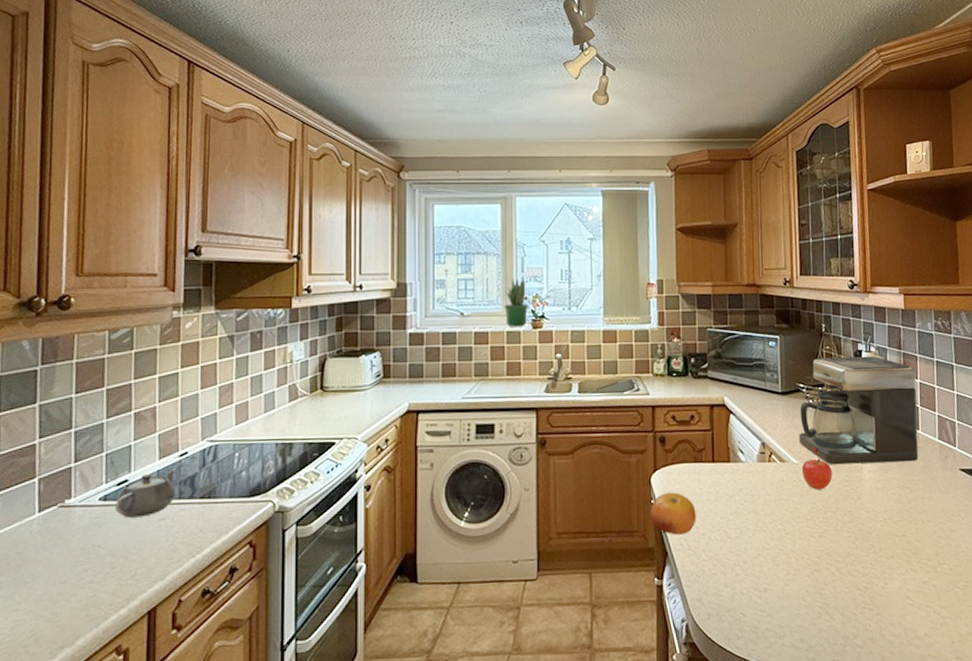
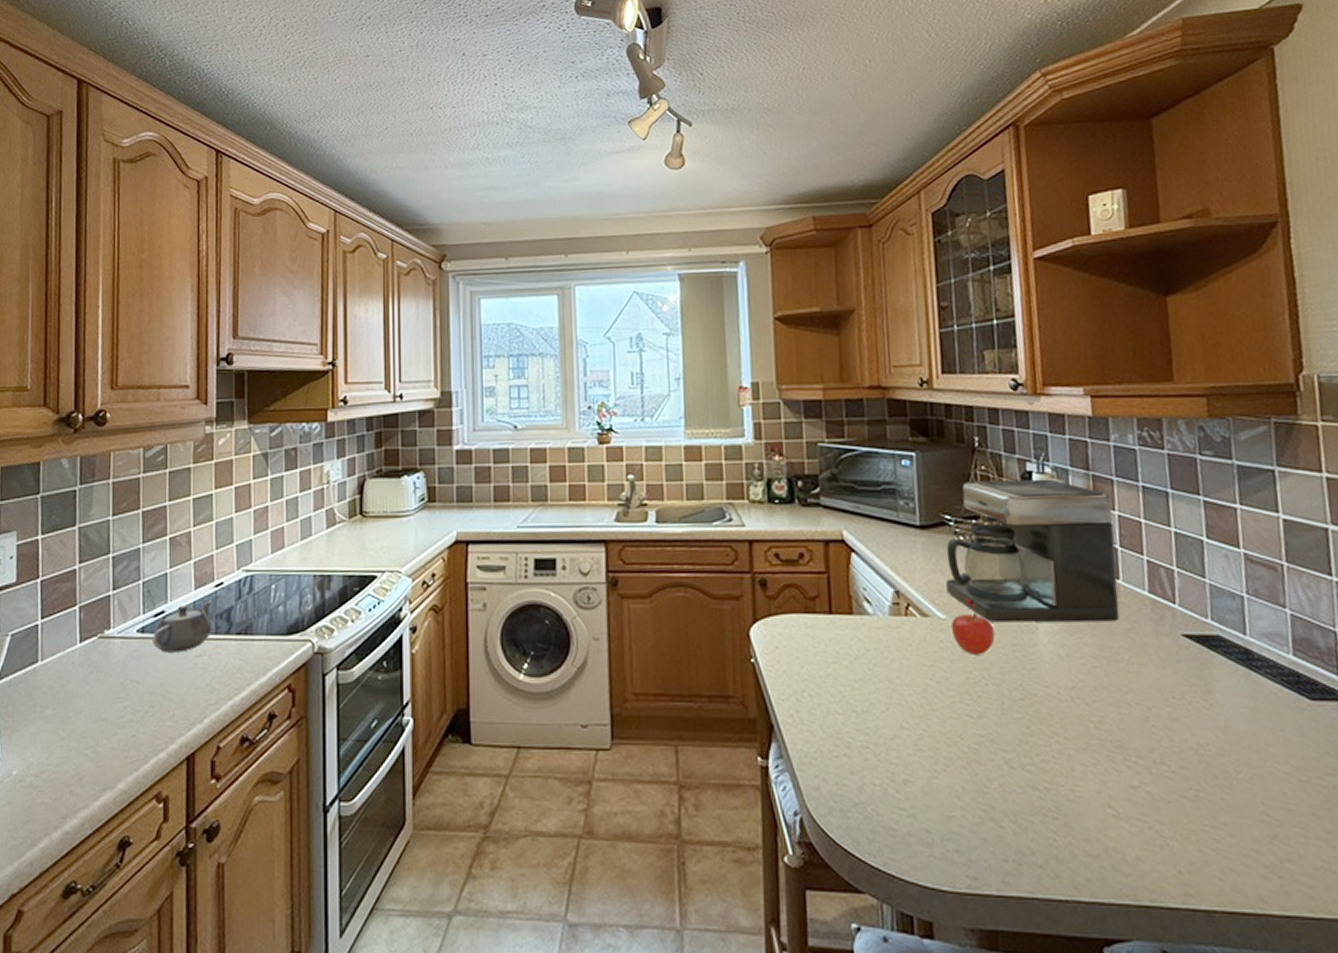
planter: present [504,278,529,328] -> none [564,383,594,443]
fruit: present [649,492,696,535] -> none [749,649,810,704]

